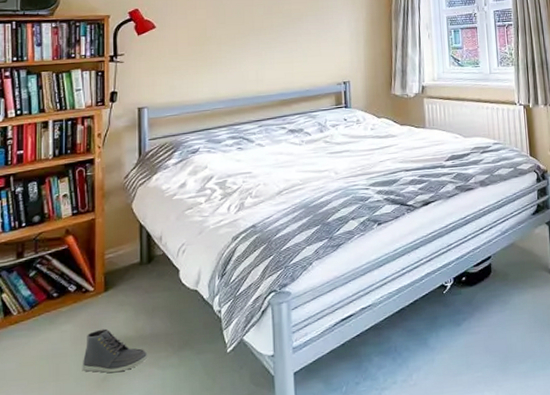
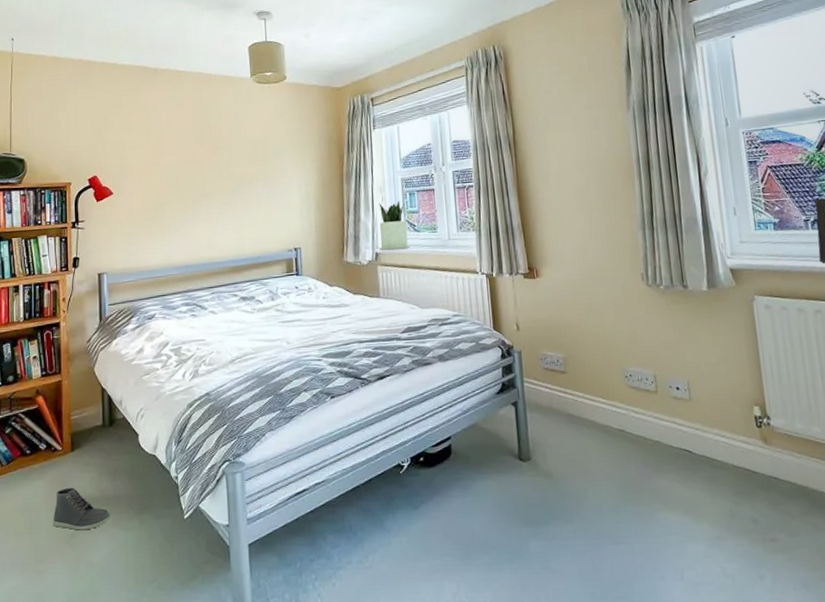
planter: none [424,37,455,84] -> present [378,200,411,251]

